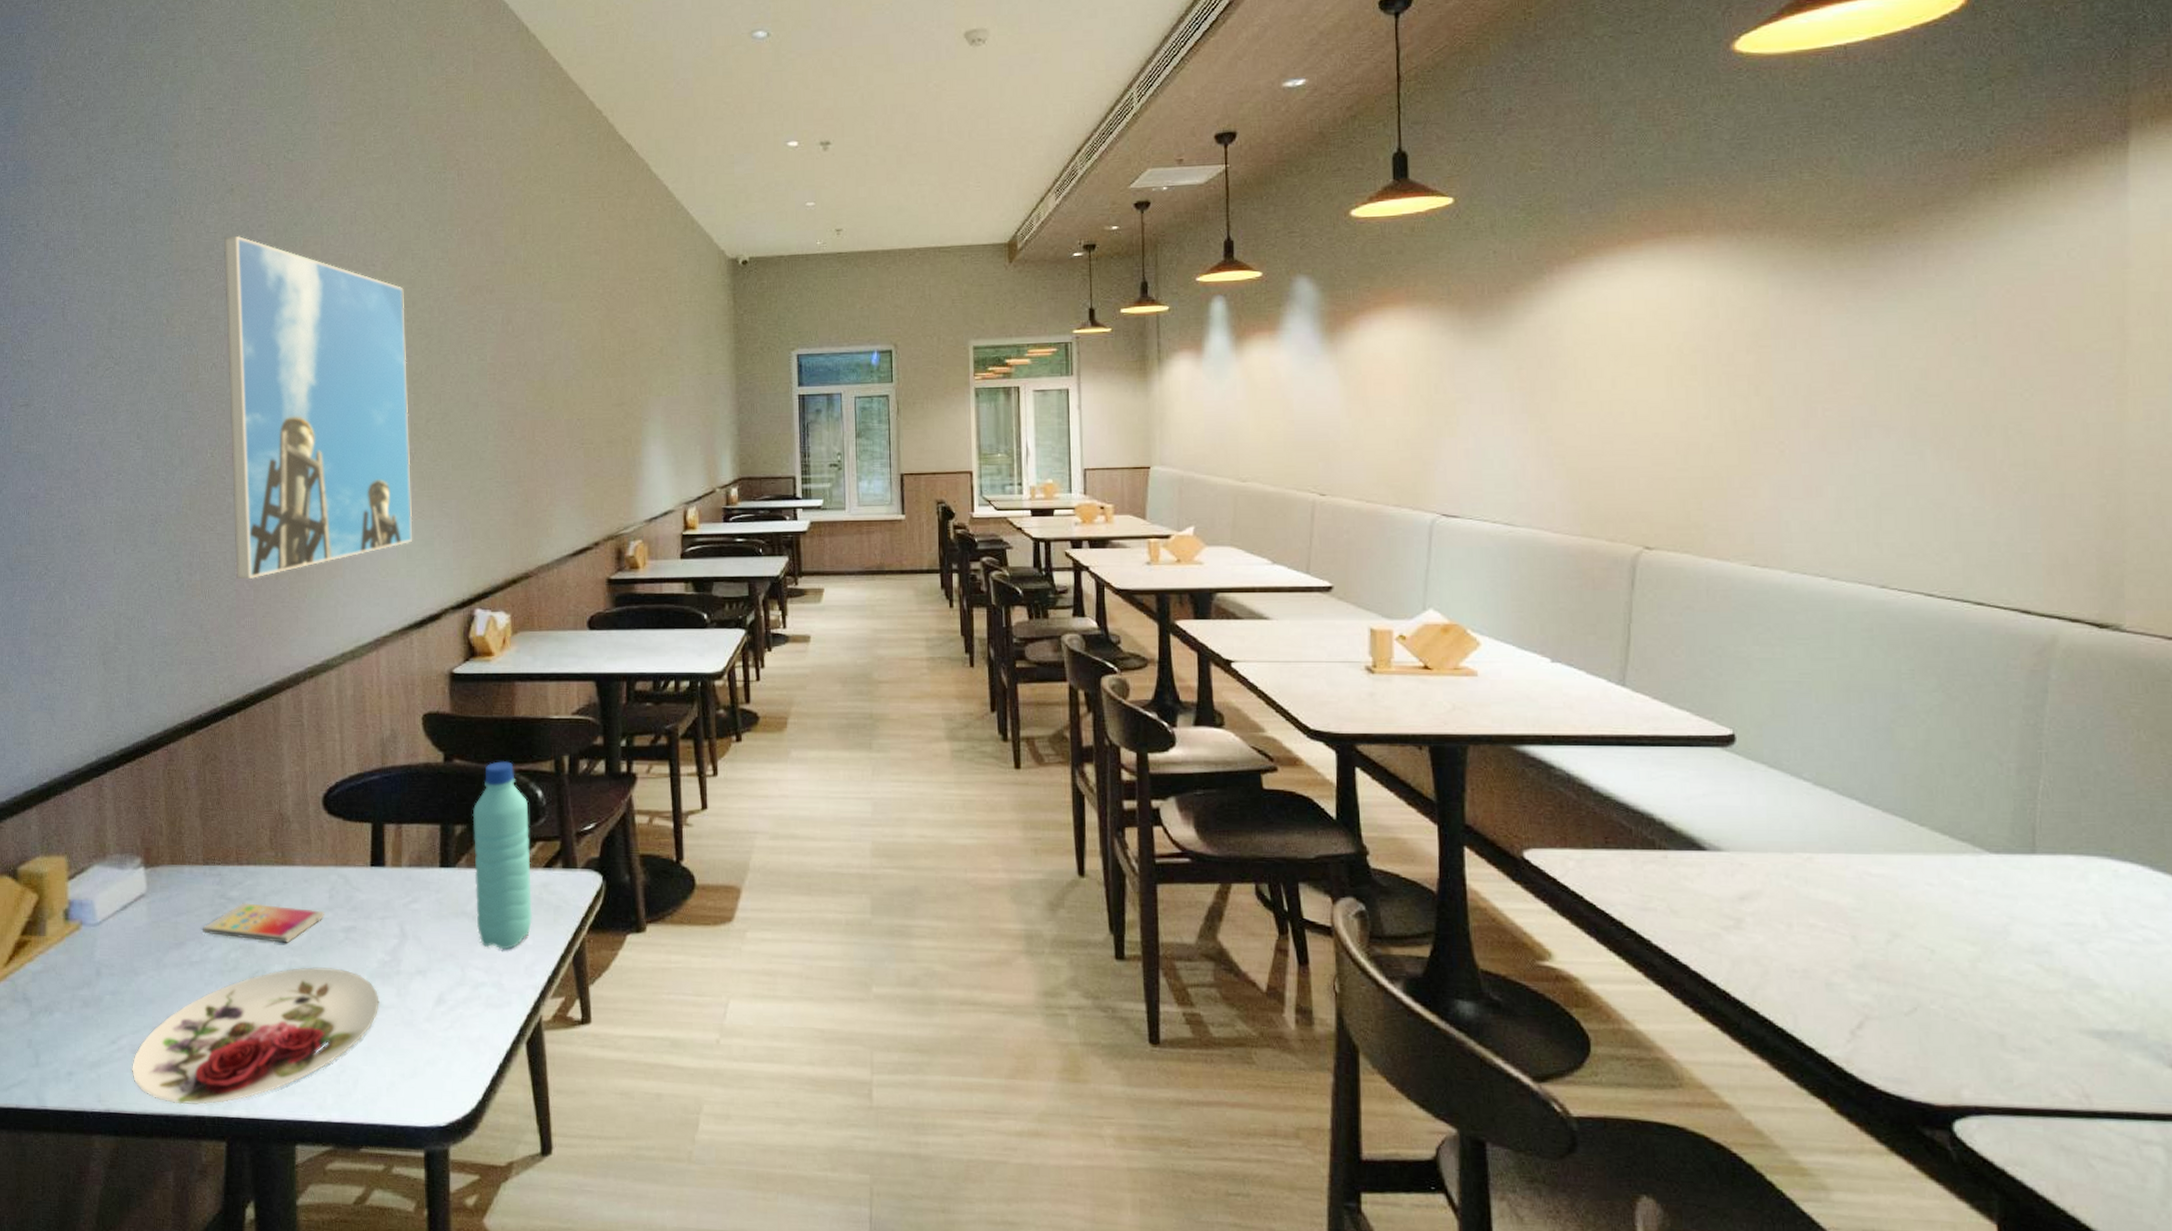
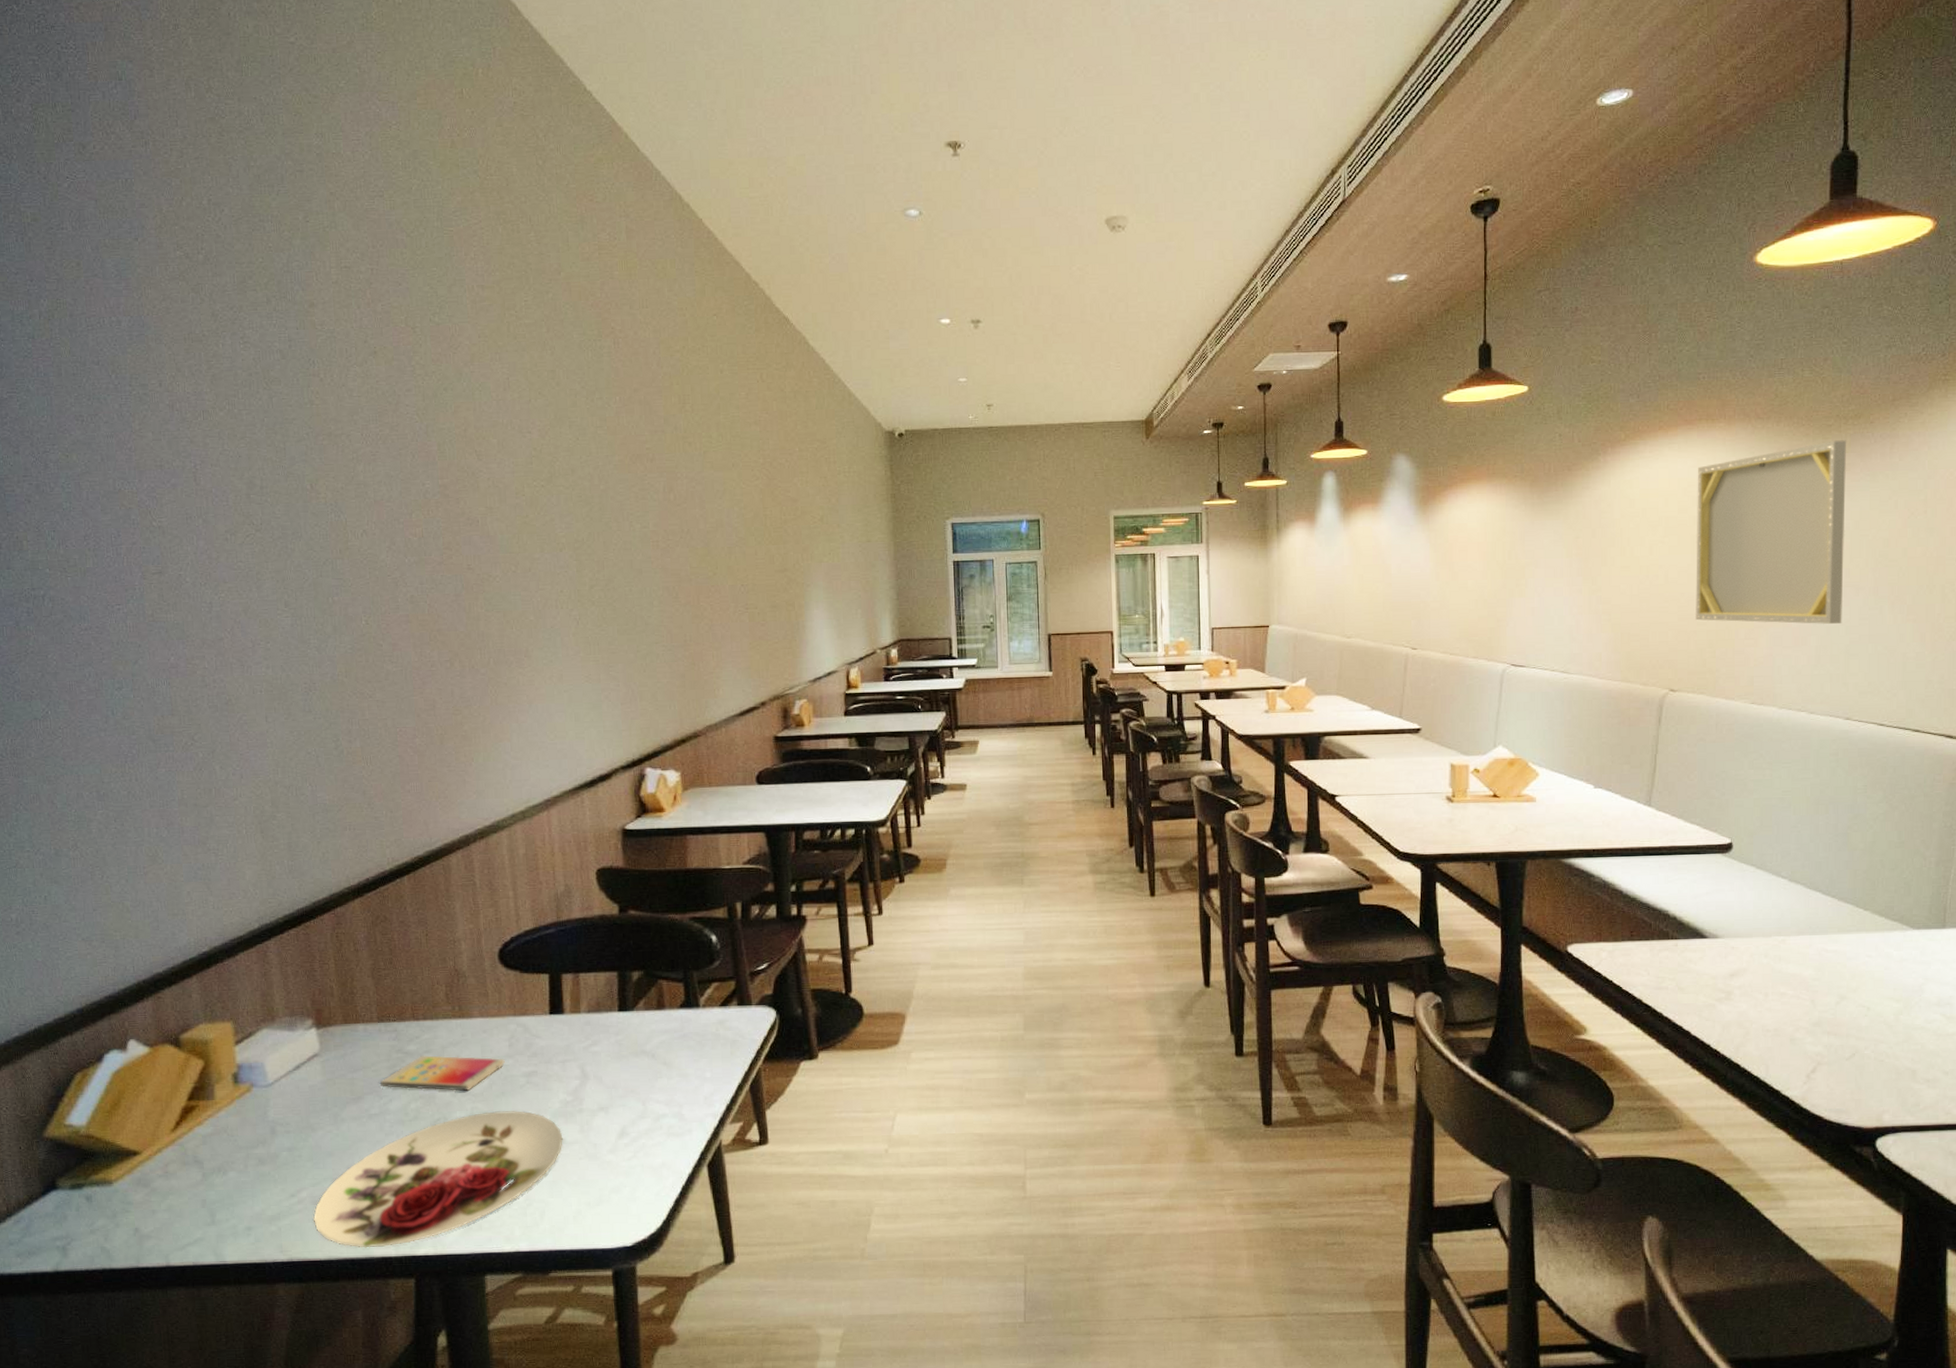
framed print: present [223,235,413,579] -> none [368,400,580,745]
water bottle: present [472,761,533,950] -> none [648,910,711,1083]
wall art: none [1669,252,1869,471] -> present [1696,440,1846,624]

